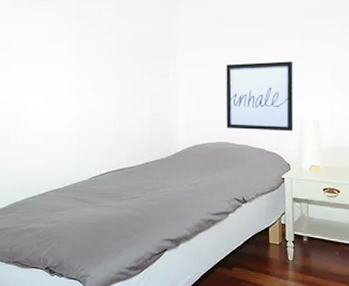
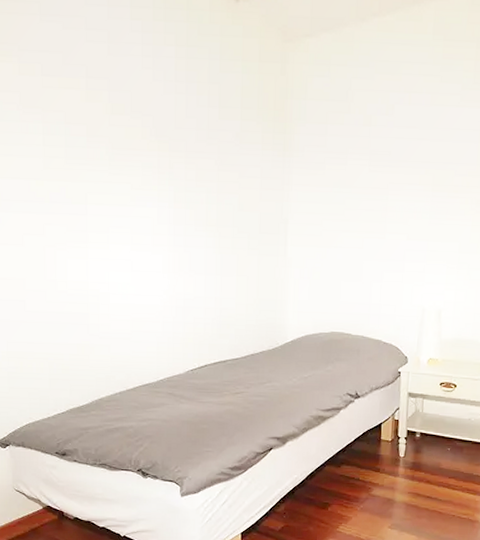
wall art: present [226,61,294,132] -> none [342,241,418,322]

